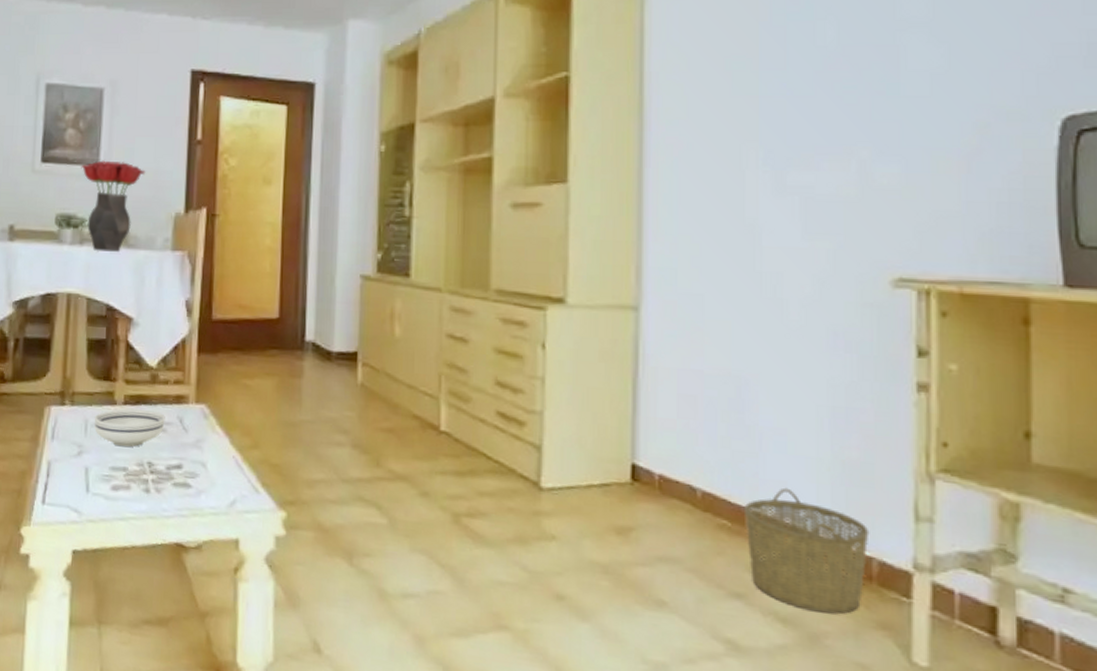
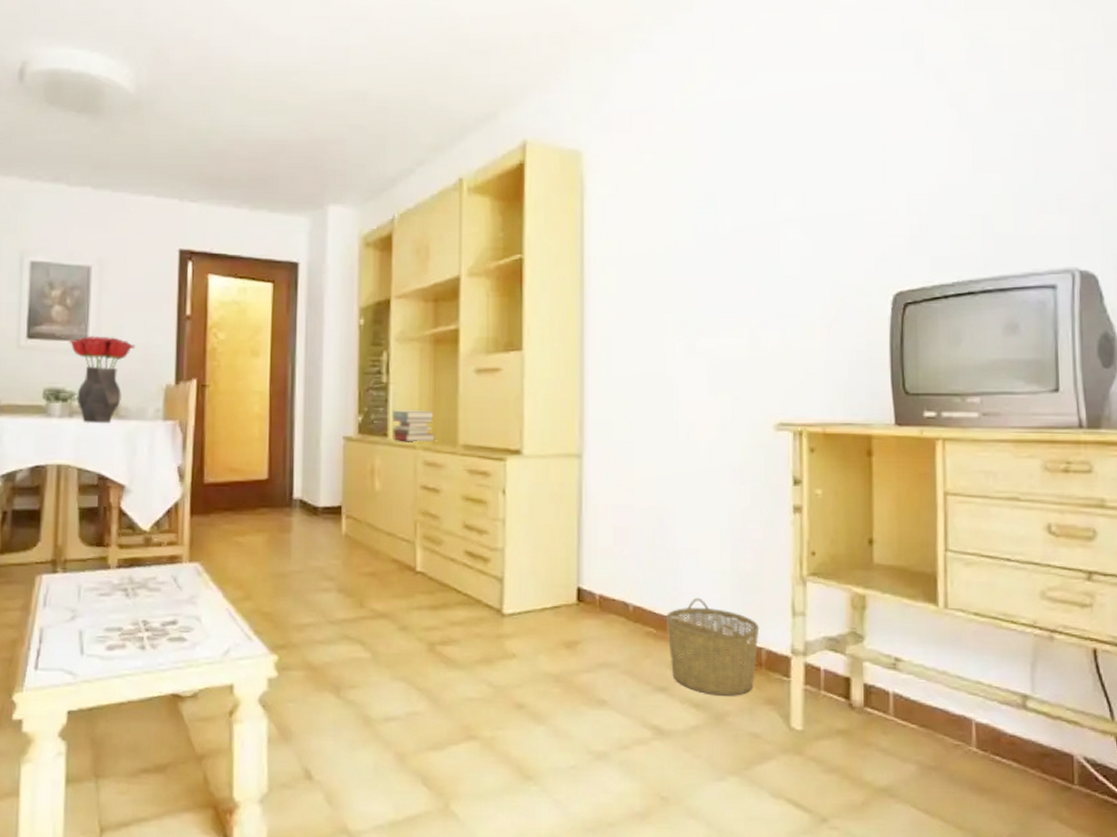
bowl: present [94,409,165,448] -> none [87,572,159,609]
books: none [414,247,464,285] -> present [392,410,435,443]

